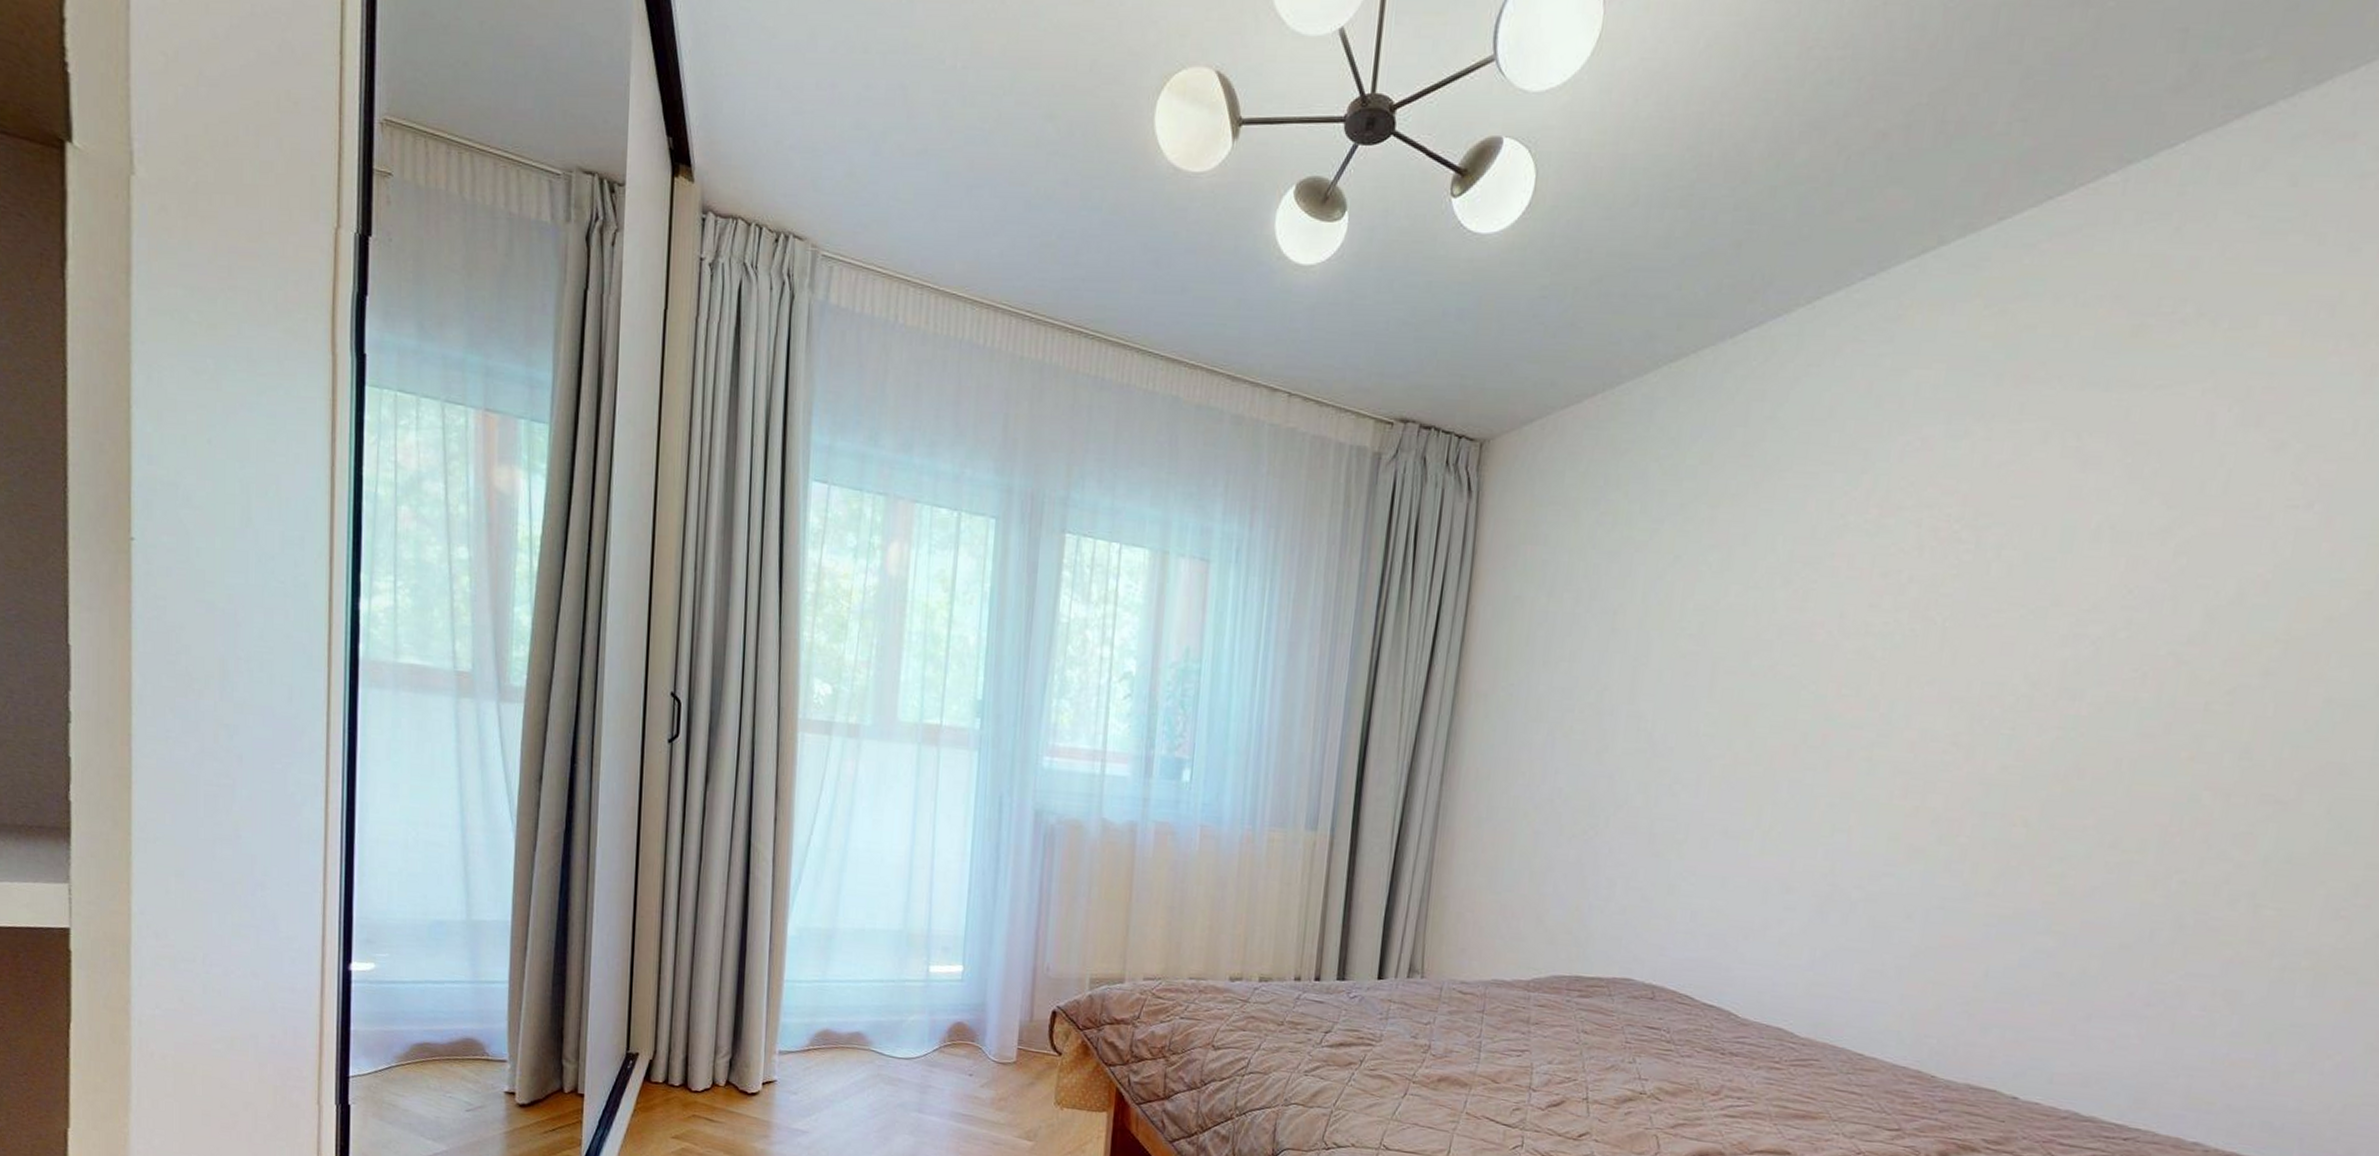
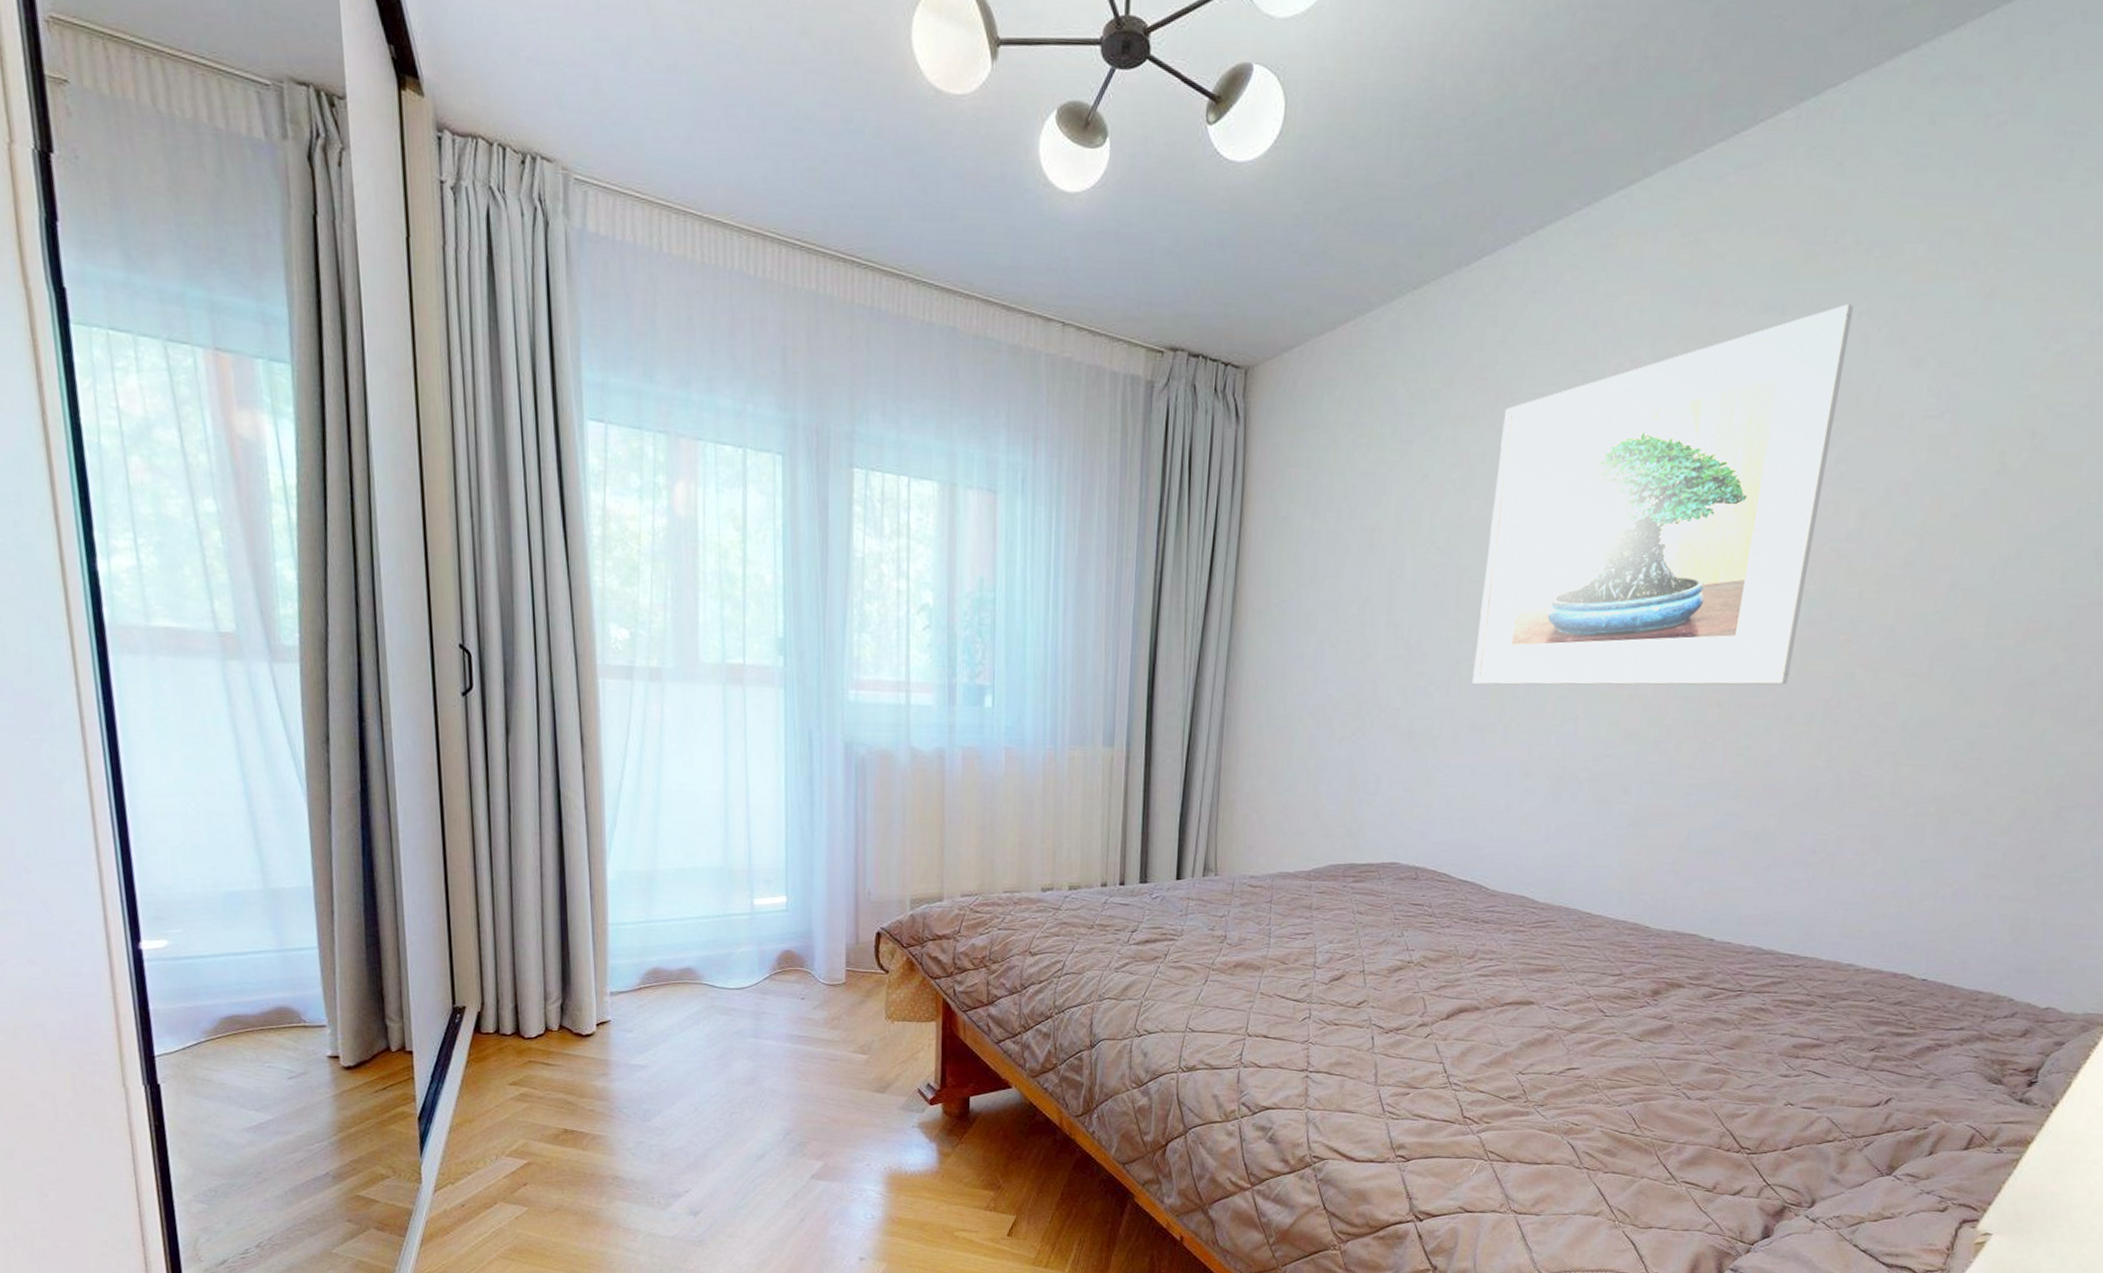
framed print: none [1725,380,2196,806] -> present [1472,304,1854,685]

